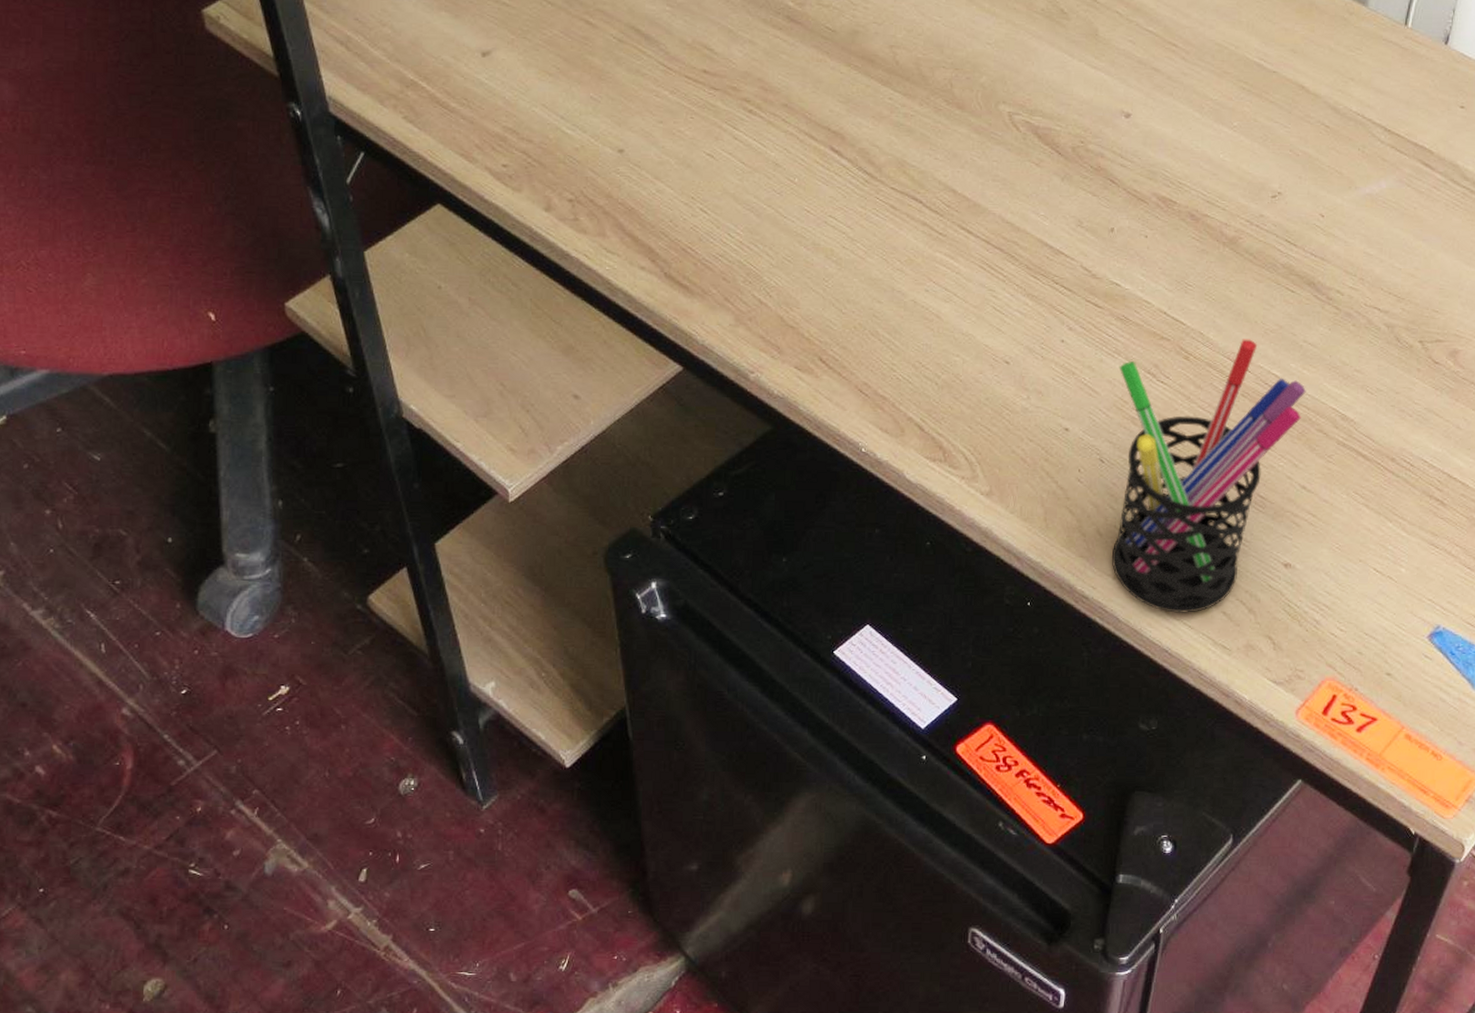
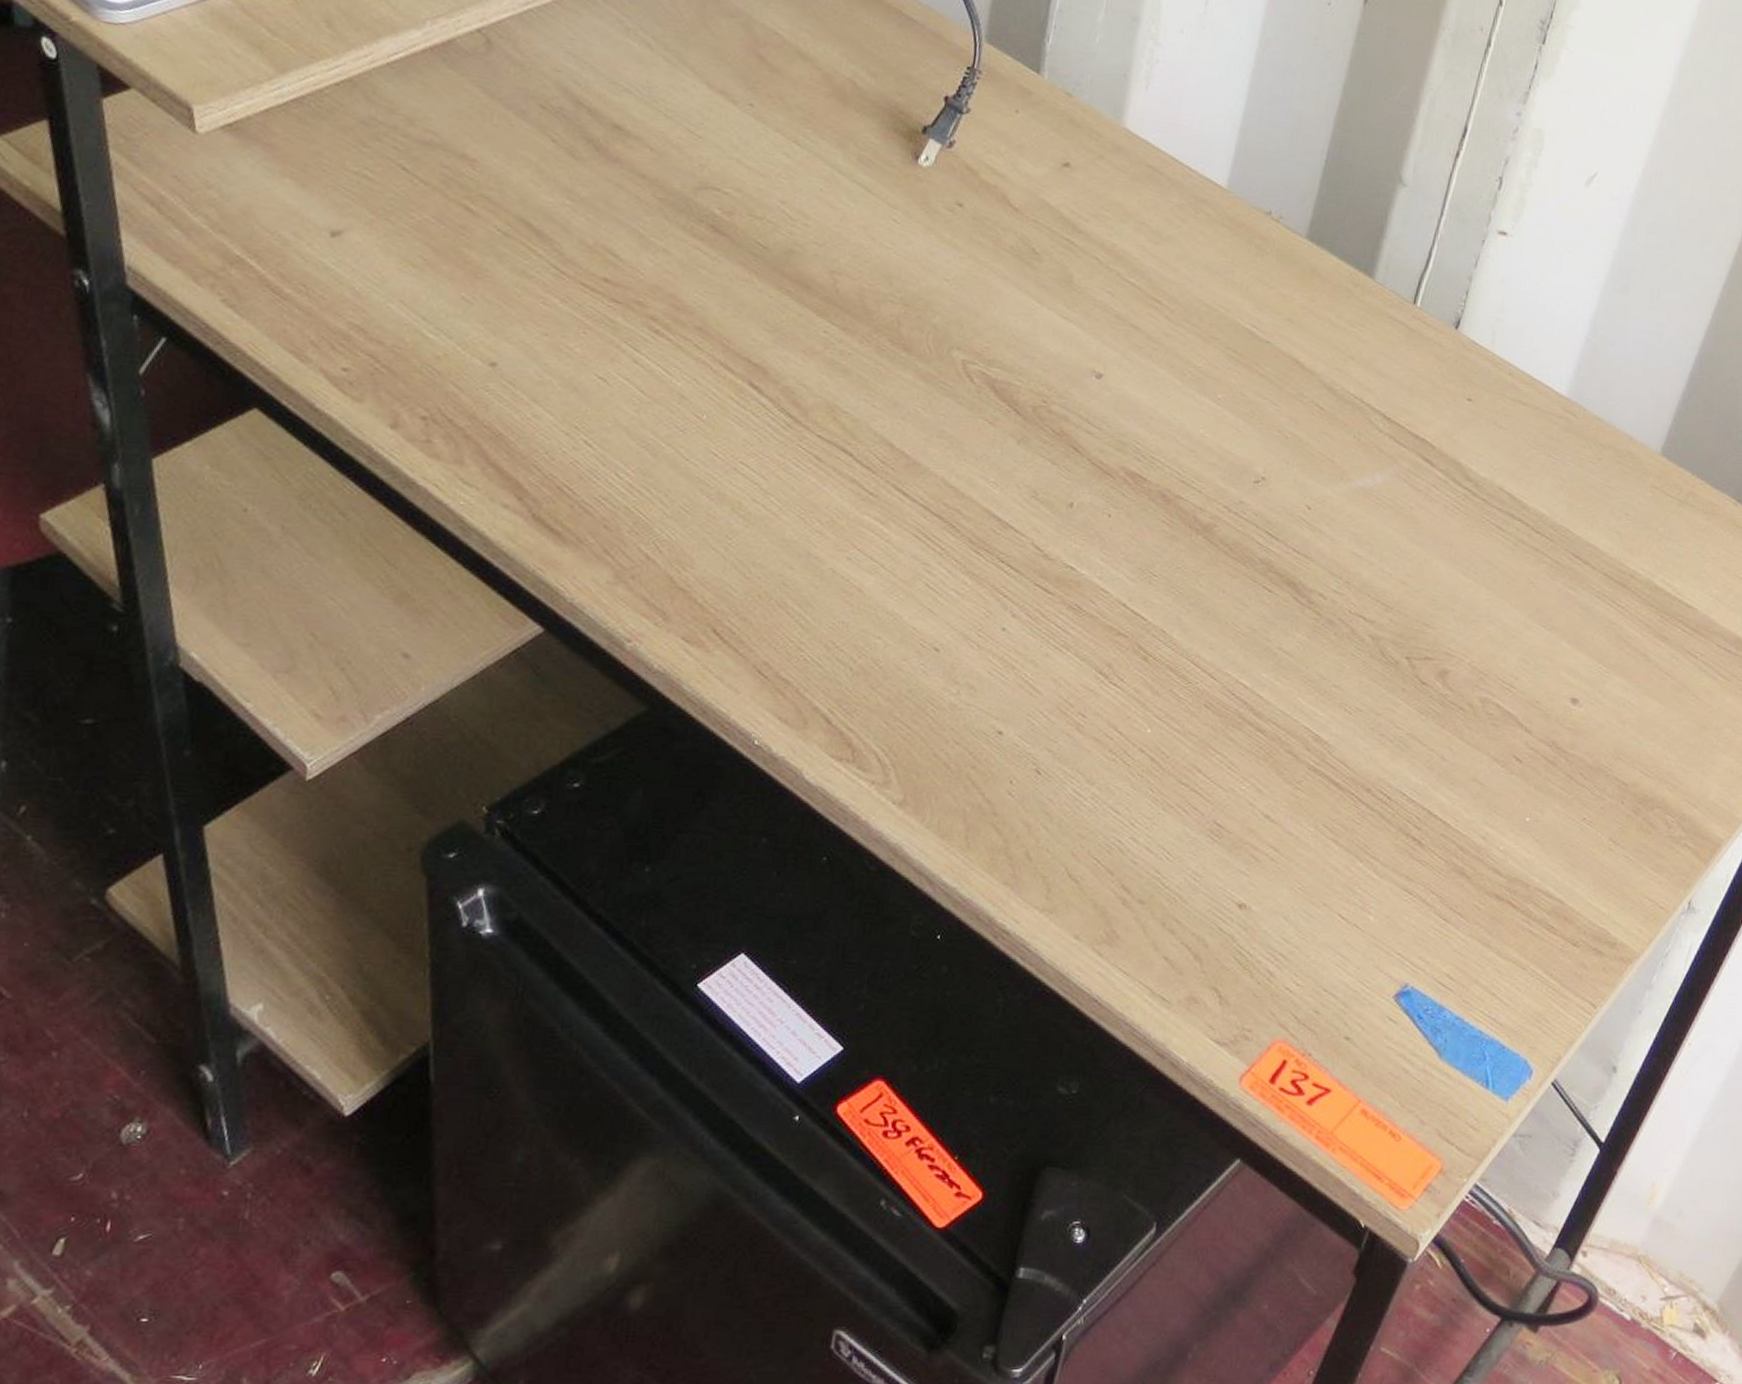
pen holder: present [1111,339,1306,613] -> none [1040,641,1277,957]

